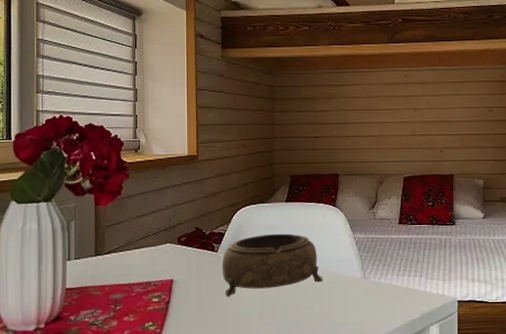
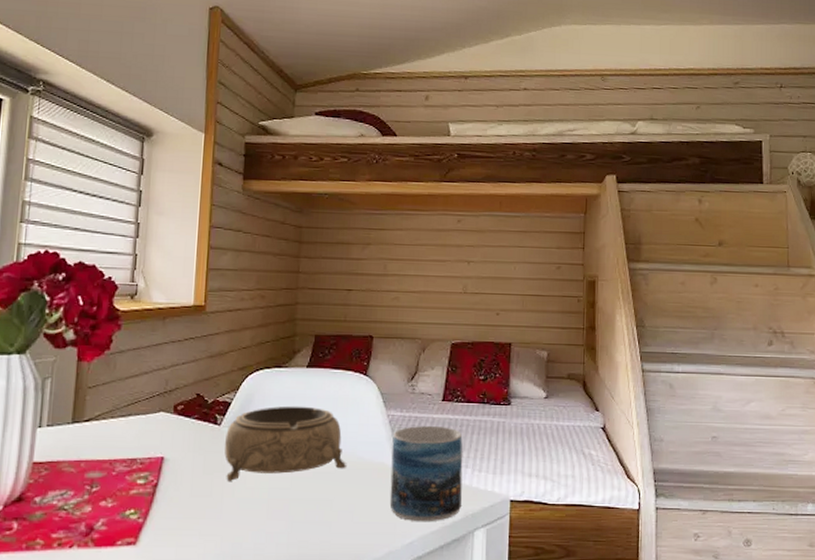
mug: none [359,245,418,321] -> present [389,426,463,522]

